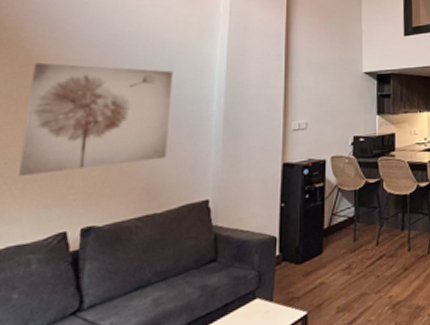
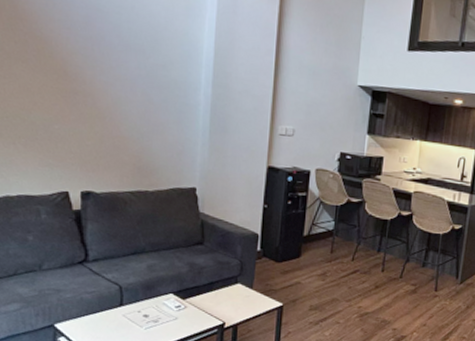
wall art: present [19,62,173,176] -> none [20,16,160,140]

